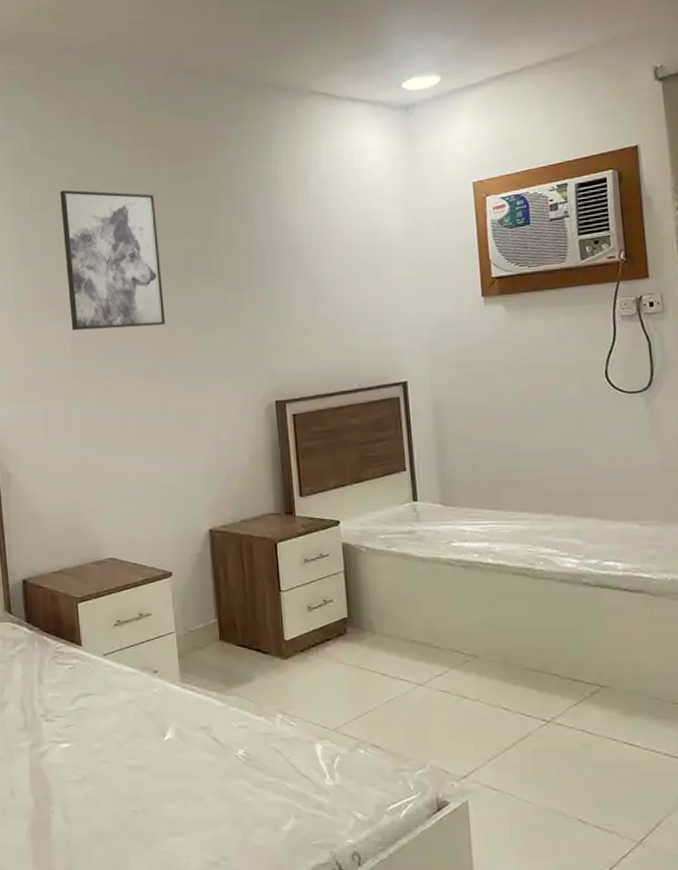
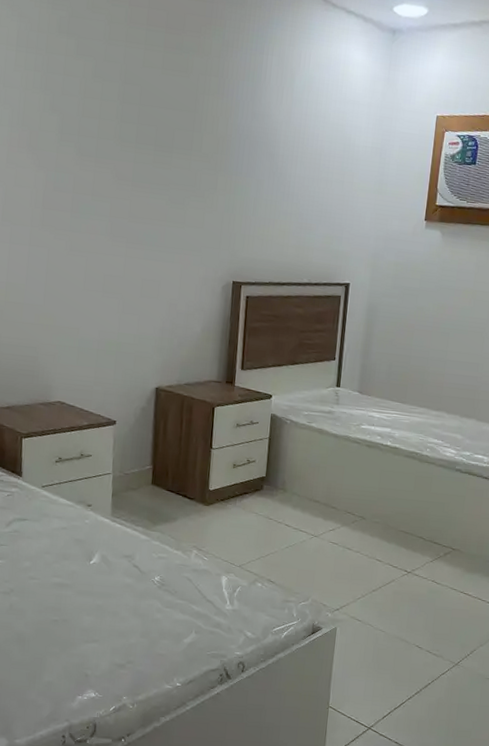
wall art: present [60,190,166,331] -> none [45,33,146,191]

